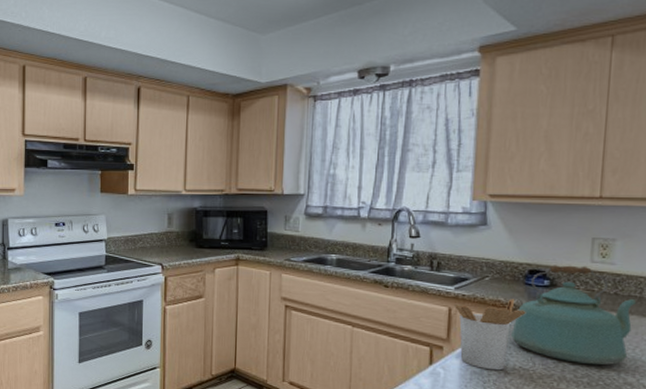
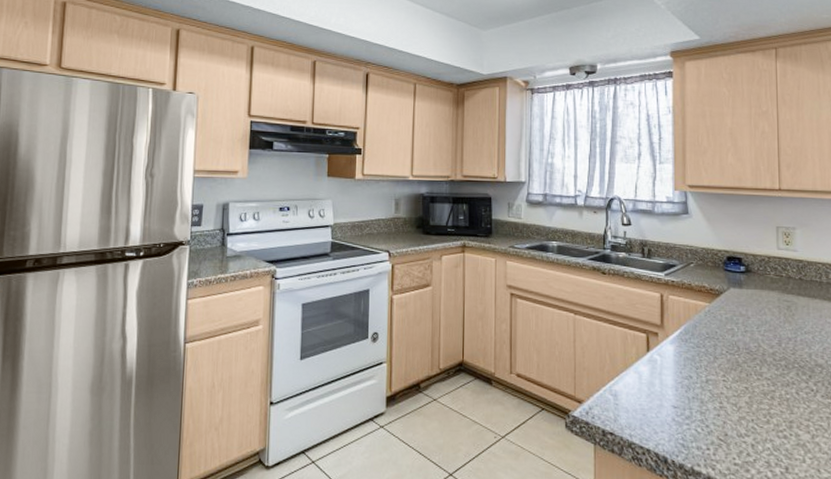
utensil holder: present [454,299,526,371] -> none [666,284,728,356]
kettle: present [511,265,638,366] -> none [717,252,819,348]

